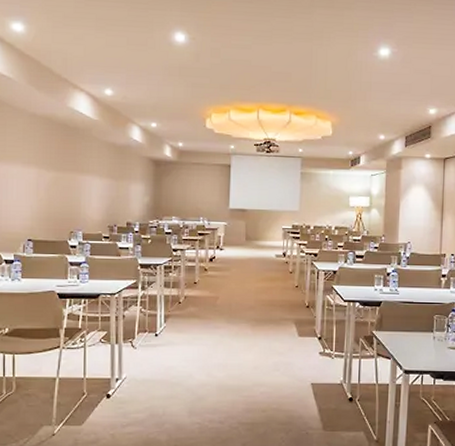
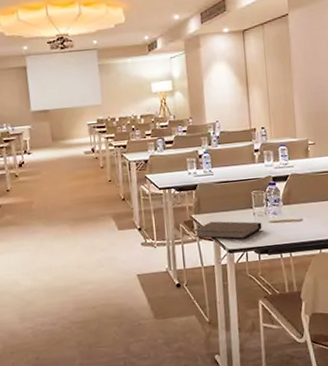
notebook: none [373,340,441,361] -> present [194,221,262,239]

